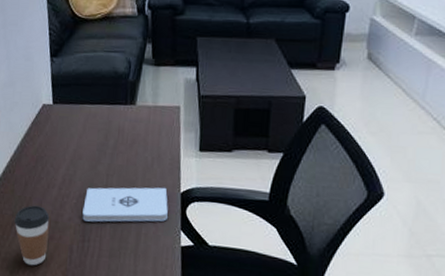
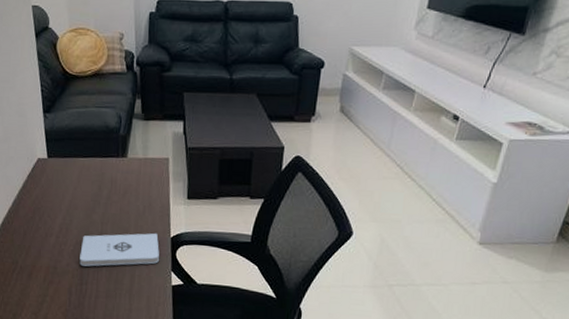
coffee cup: present [14,205,50,266] -> none [15,253,49,308]

